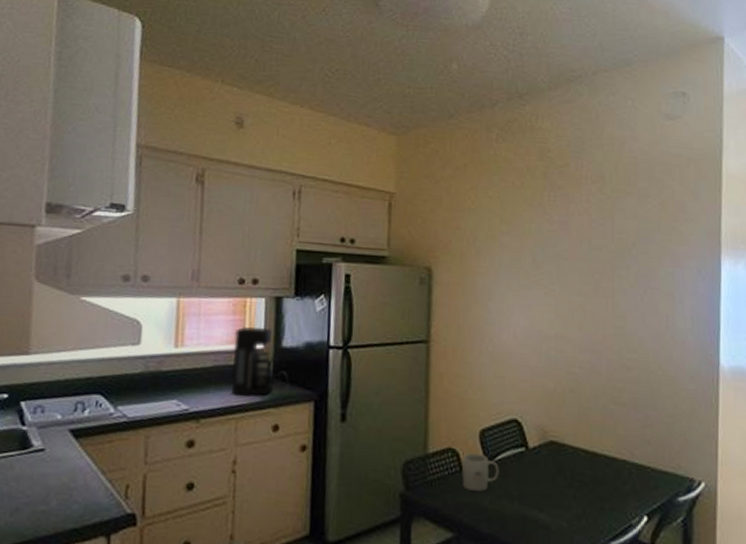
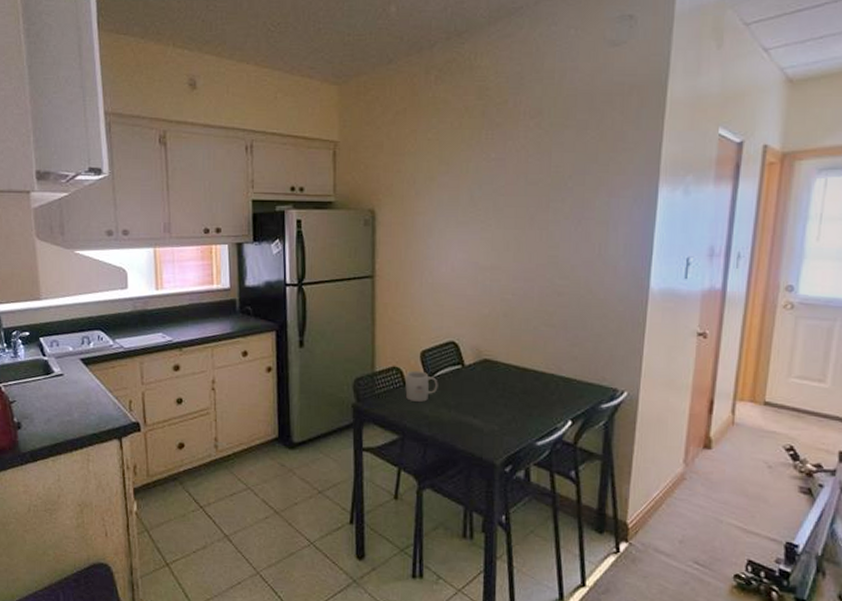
coffee maker: present [231,326,278,397] -> none [204,269,243,328]

